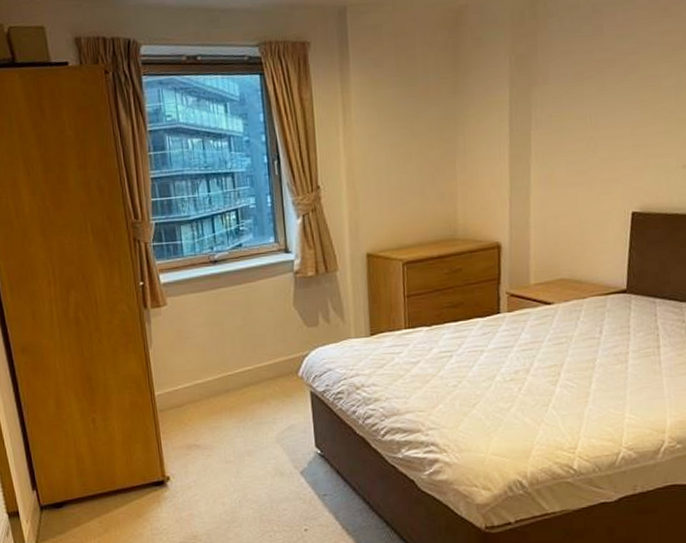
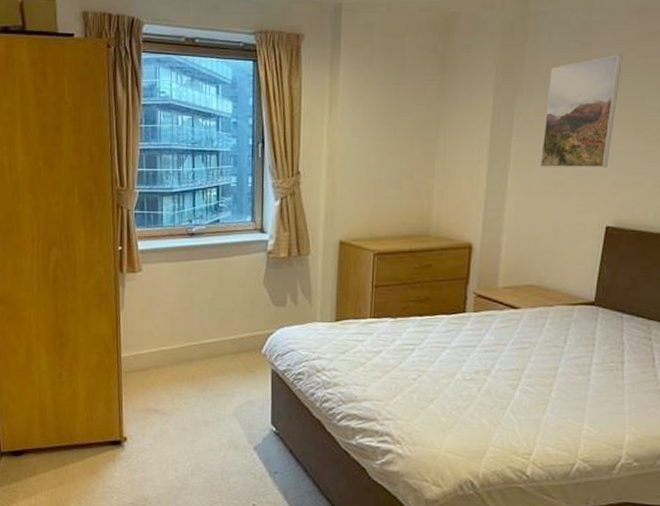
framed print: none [561,35,635,158] -> present [539,55,623,167]

